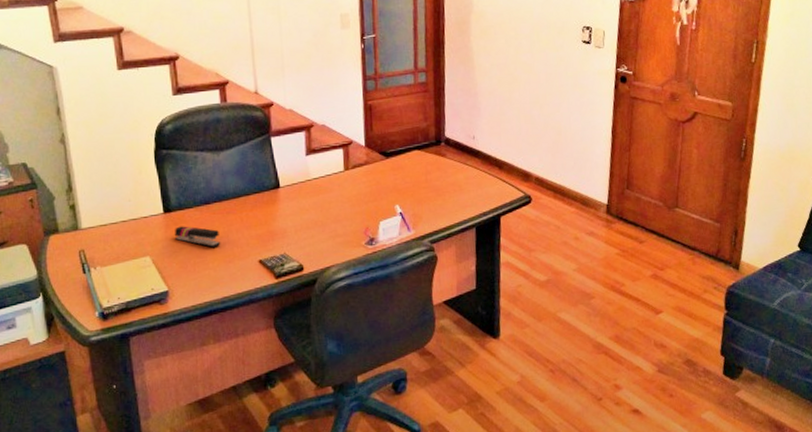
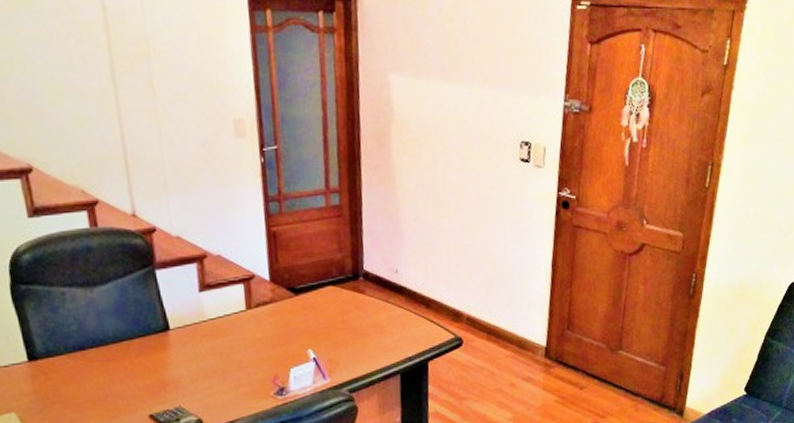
stapler: present [174,226,221,248] -> none [43,376,102,401]

